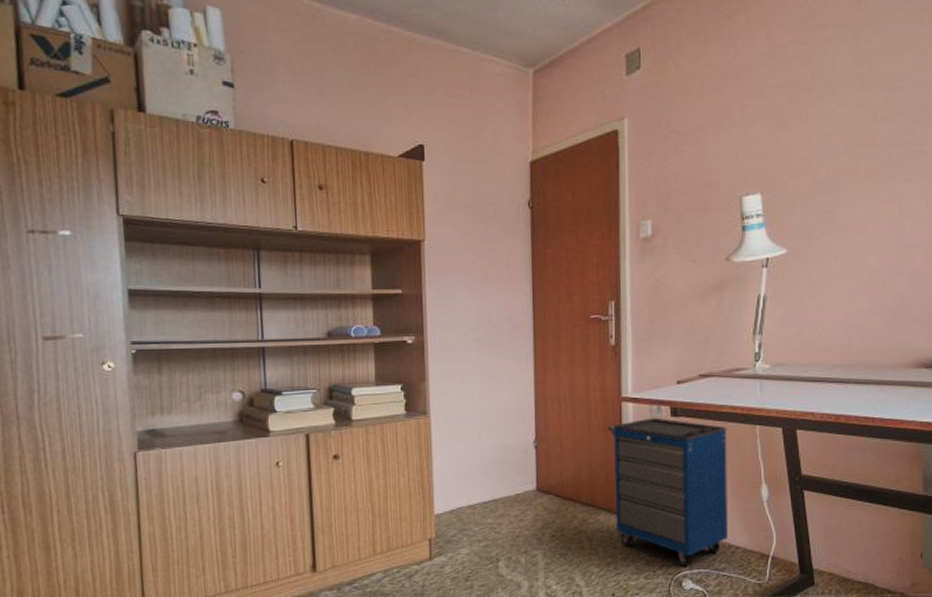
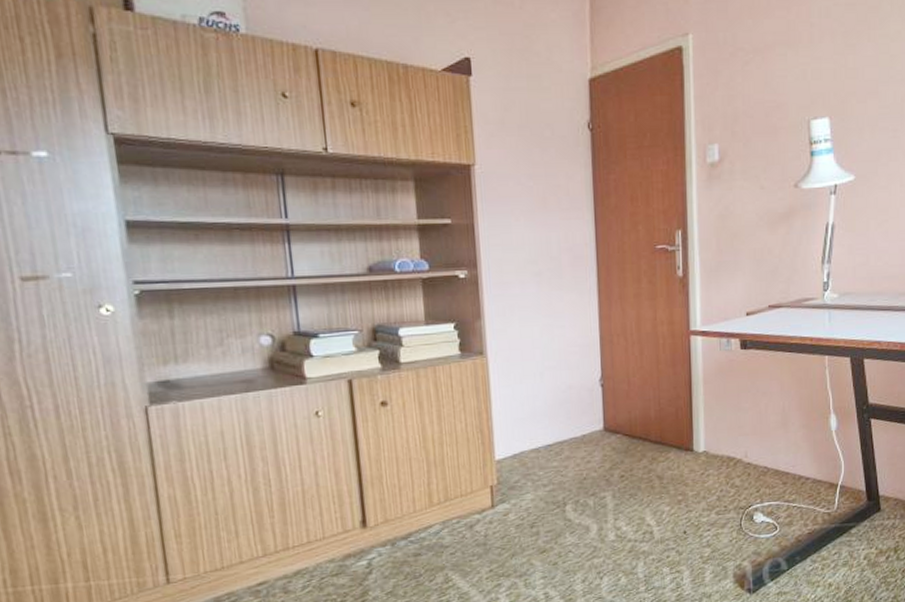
cabinet: present [608,417,728,567] -> none [677,350,798,501]

